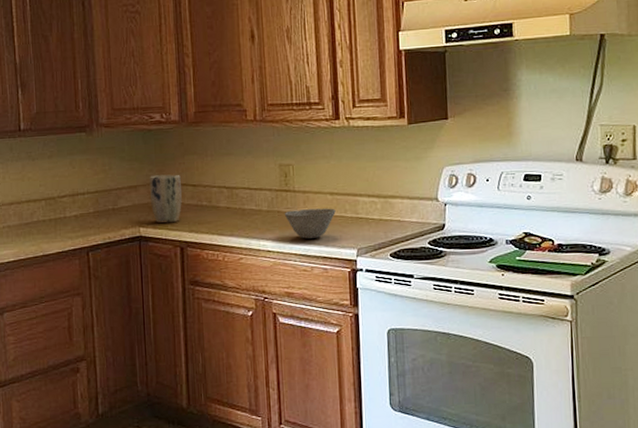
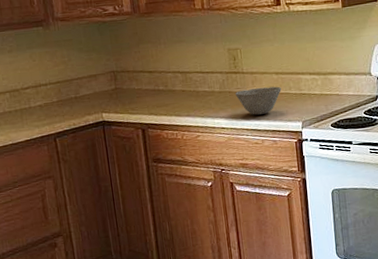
plant pot: present [150,174,182,224] -> none [108,62,140,109]

